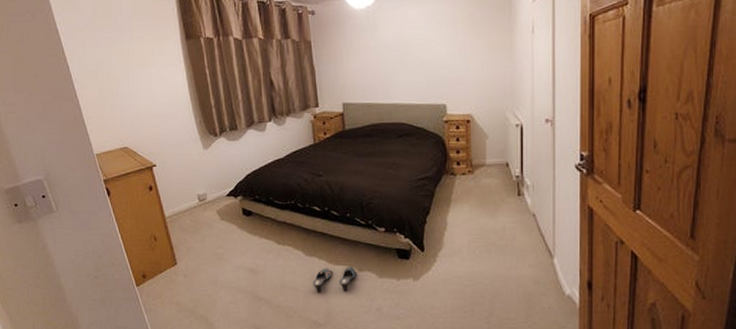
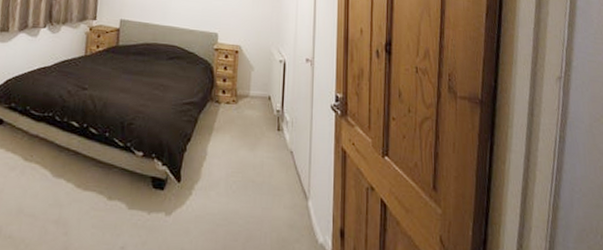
slippers: present [312,267,356,293] -> none [53,193,105,224]

